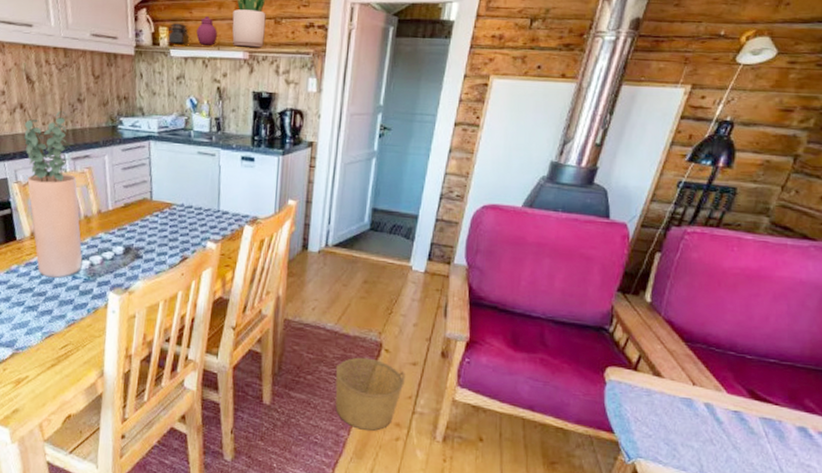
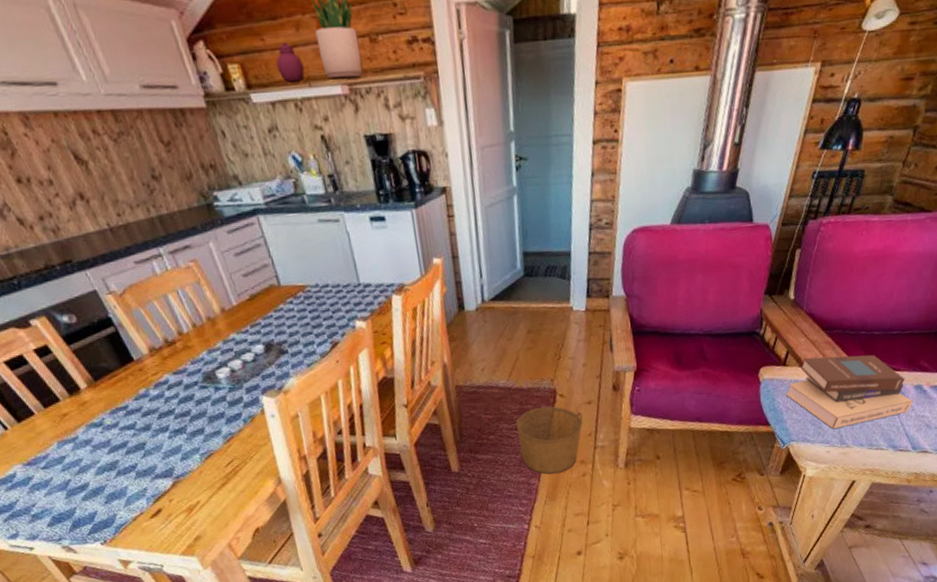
vase: present [23,101,83,279] -> none [89,182,224,395]
jar: present [167,24,189,45] -> none [239,57,270,87]
books: none [634,366,796,457] -> present [785,354,913,430]

